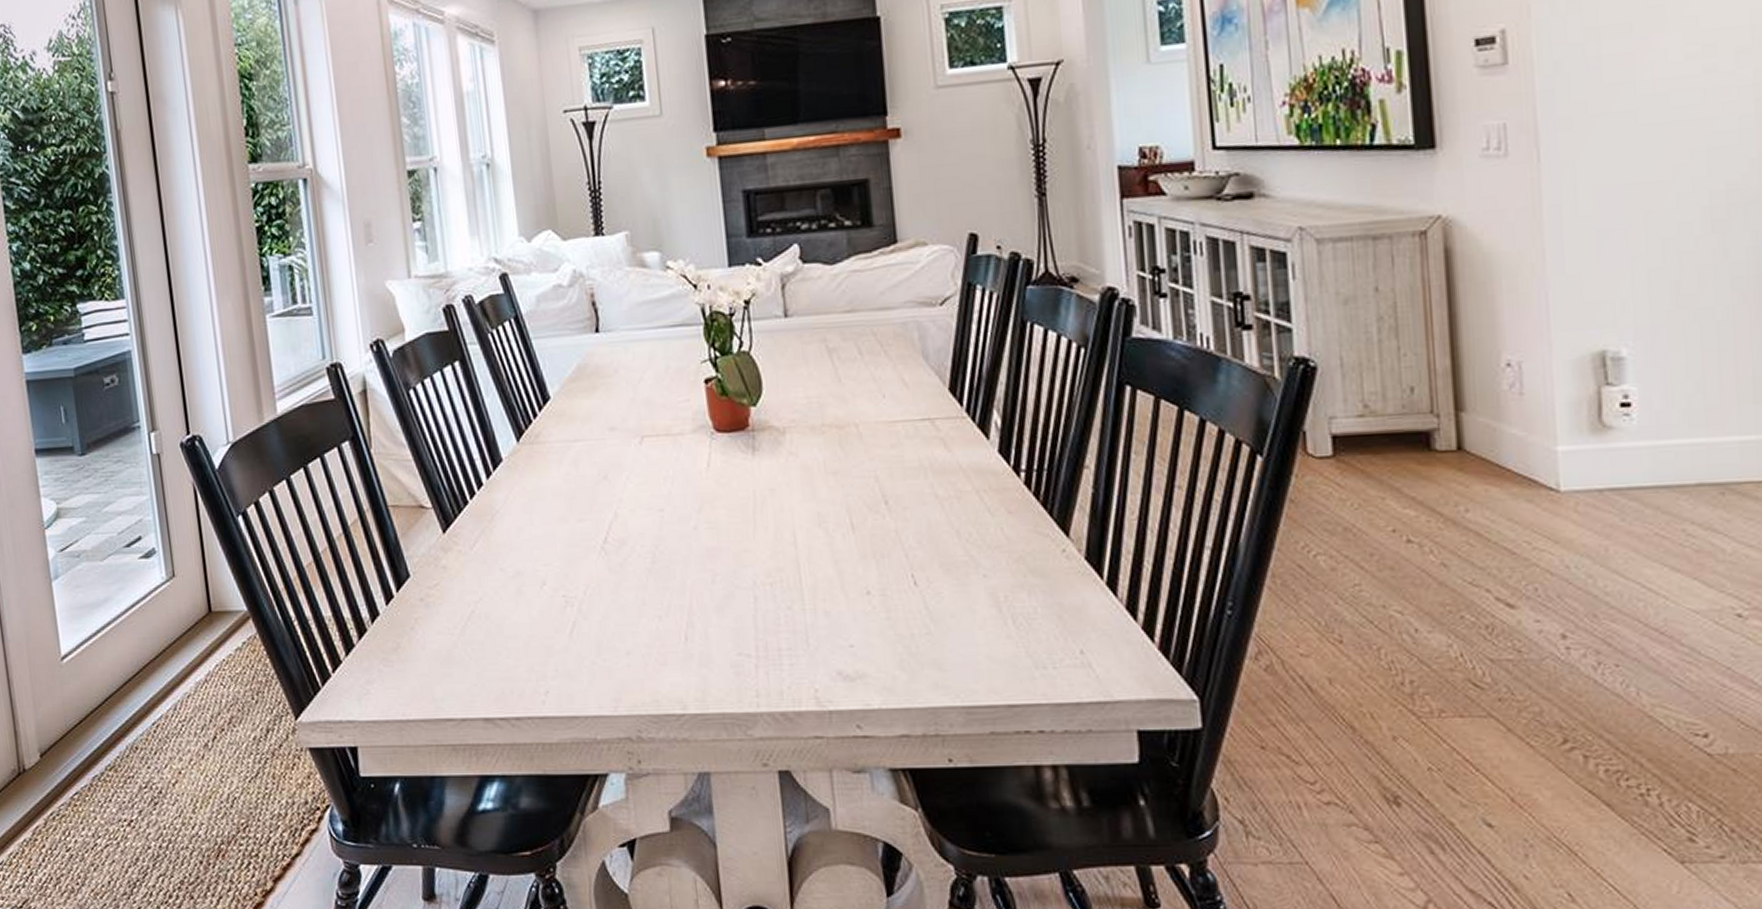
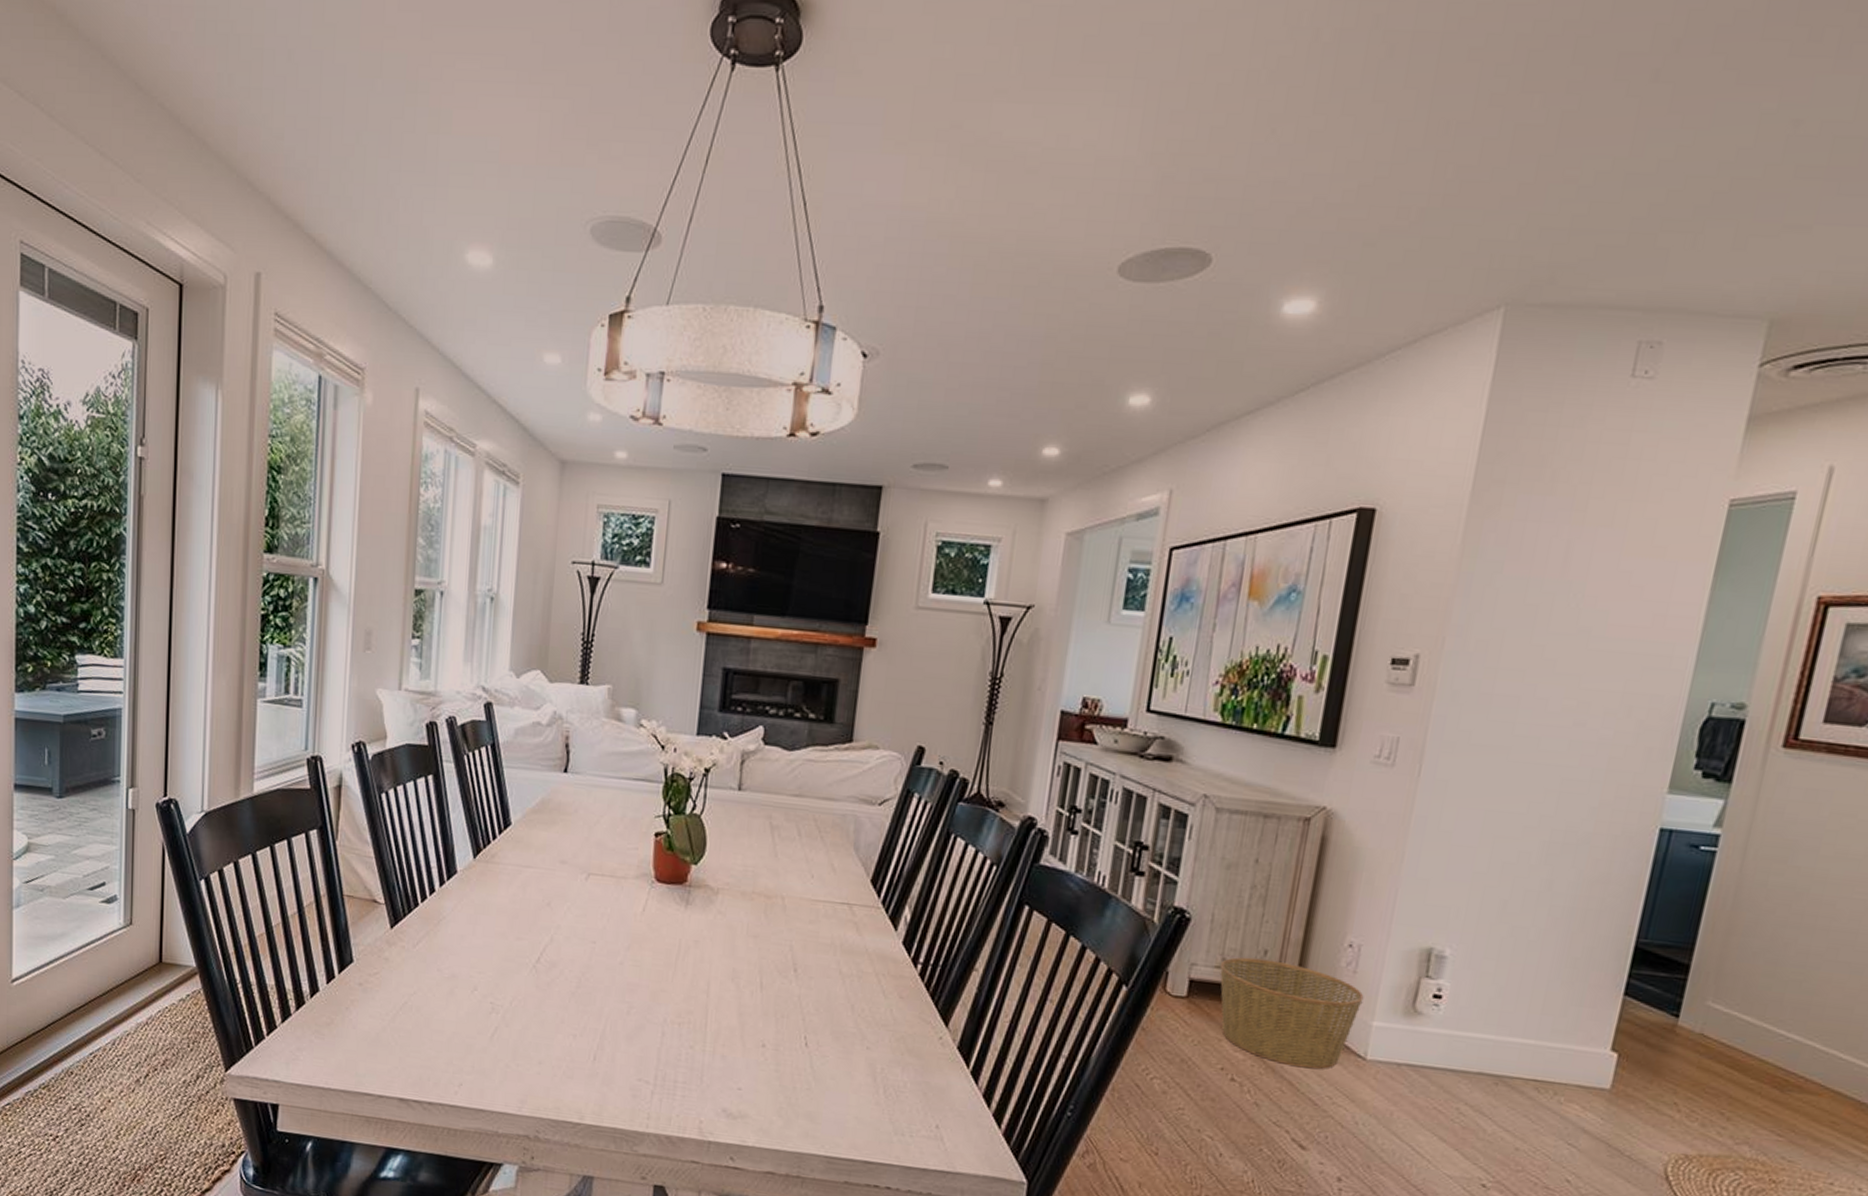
basket: none [1362,396,1539,514] -> present [1219,957,1364,1069]

